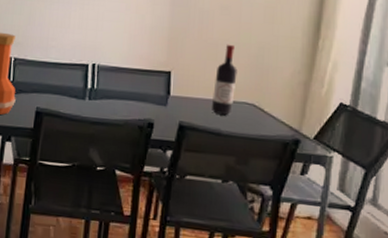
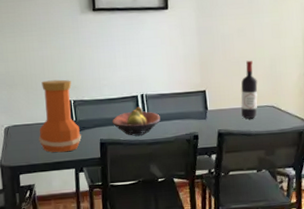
fruit bowl: none [53,77,111,112] -> present [112,106,161,136]

